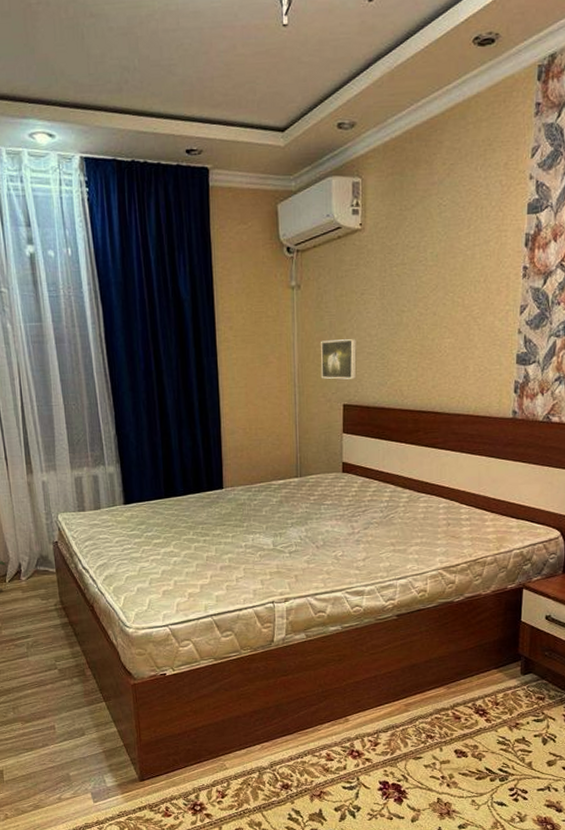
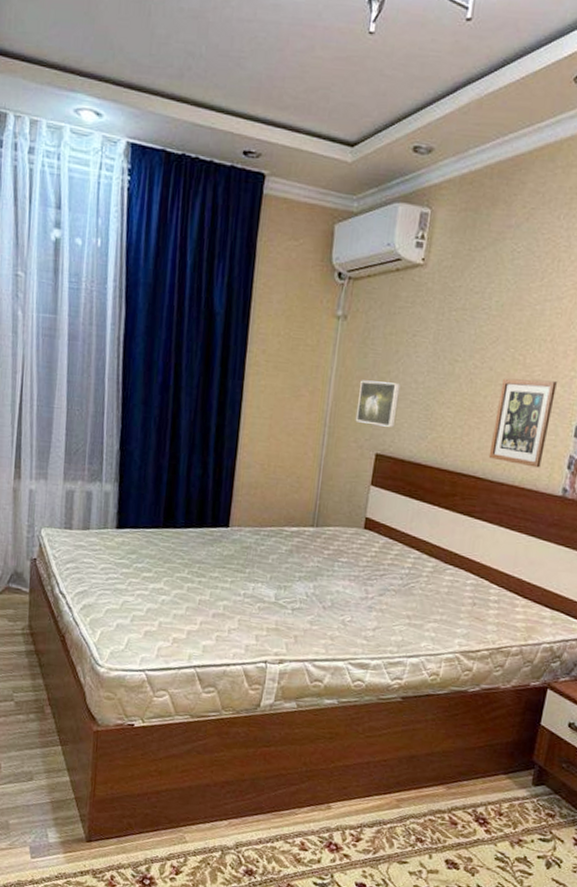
picture frame: none [443,317,495,396] -> present [488,378,557,468]

